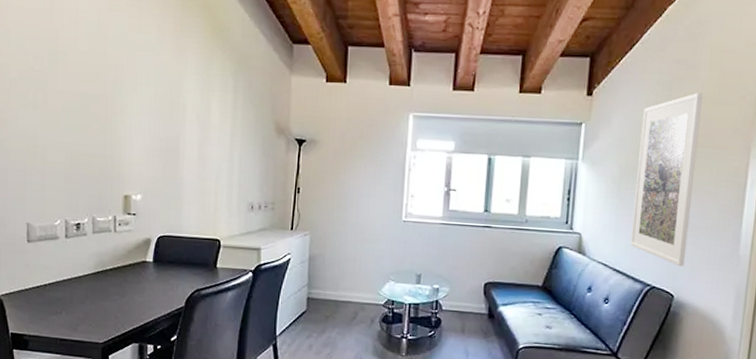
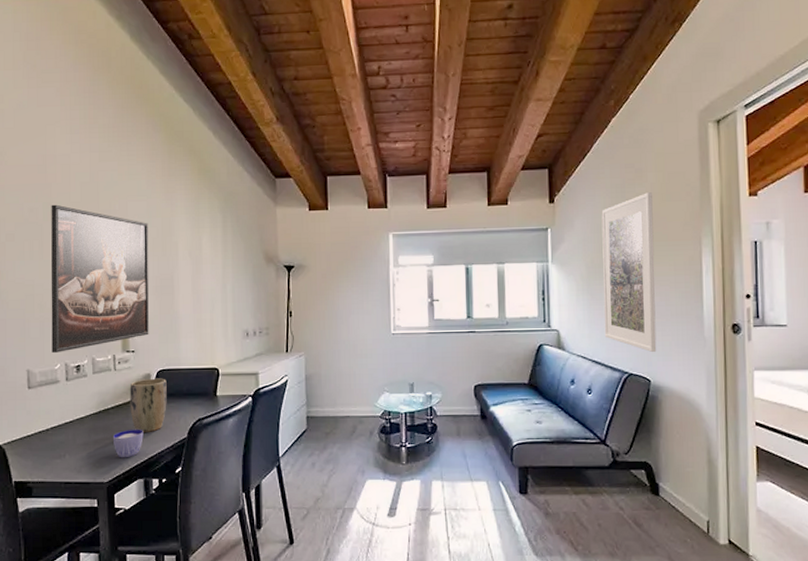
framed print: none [52,53,156,209] -> present [51,204,149,354]
cup: none [109,292,141,321] -> present [112,429,144,458]
plant pot: none [128,243,167,298] -> present [129,378,167,432]

